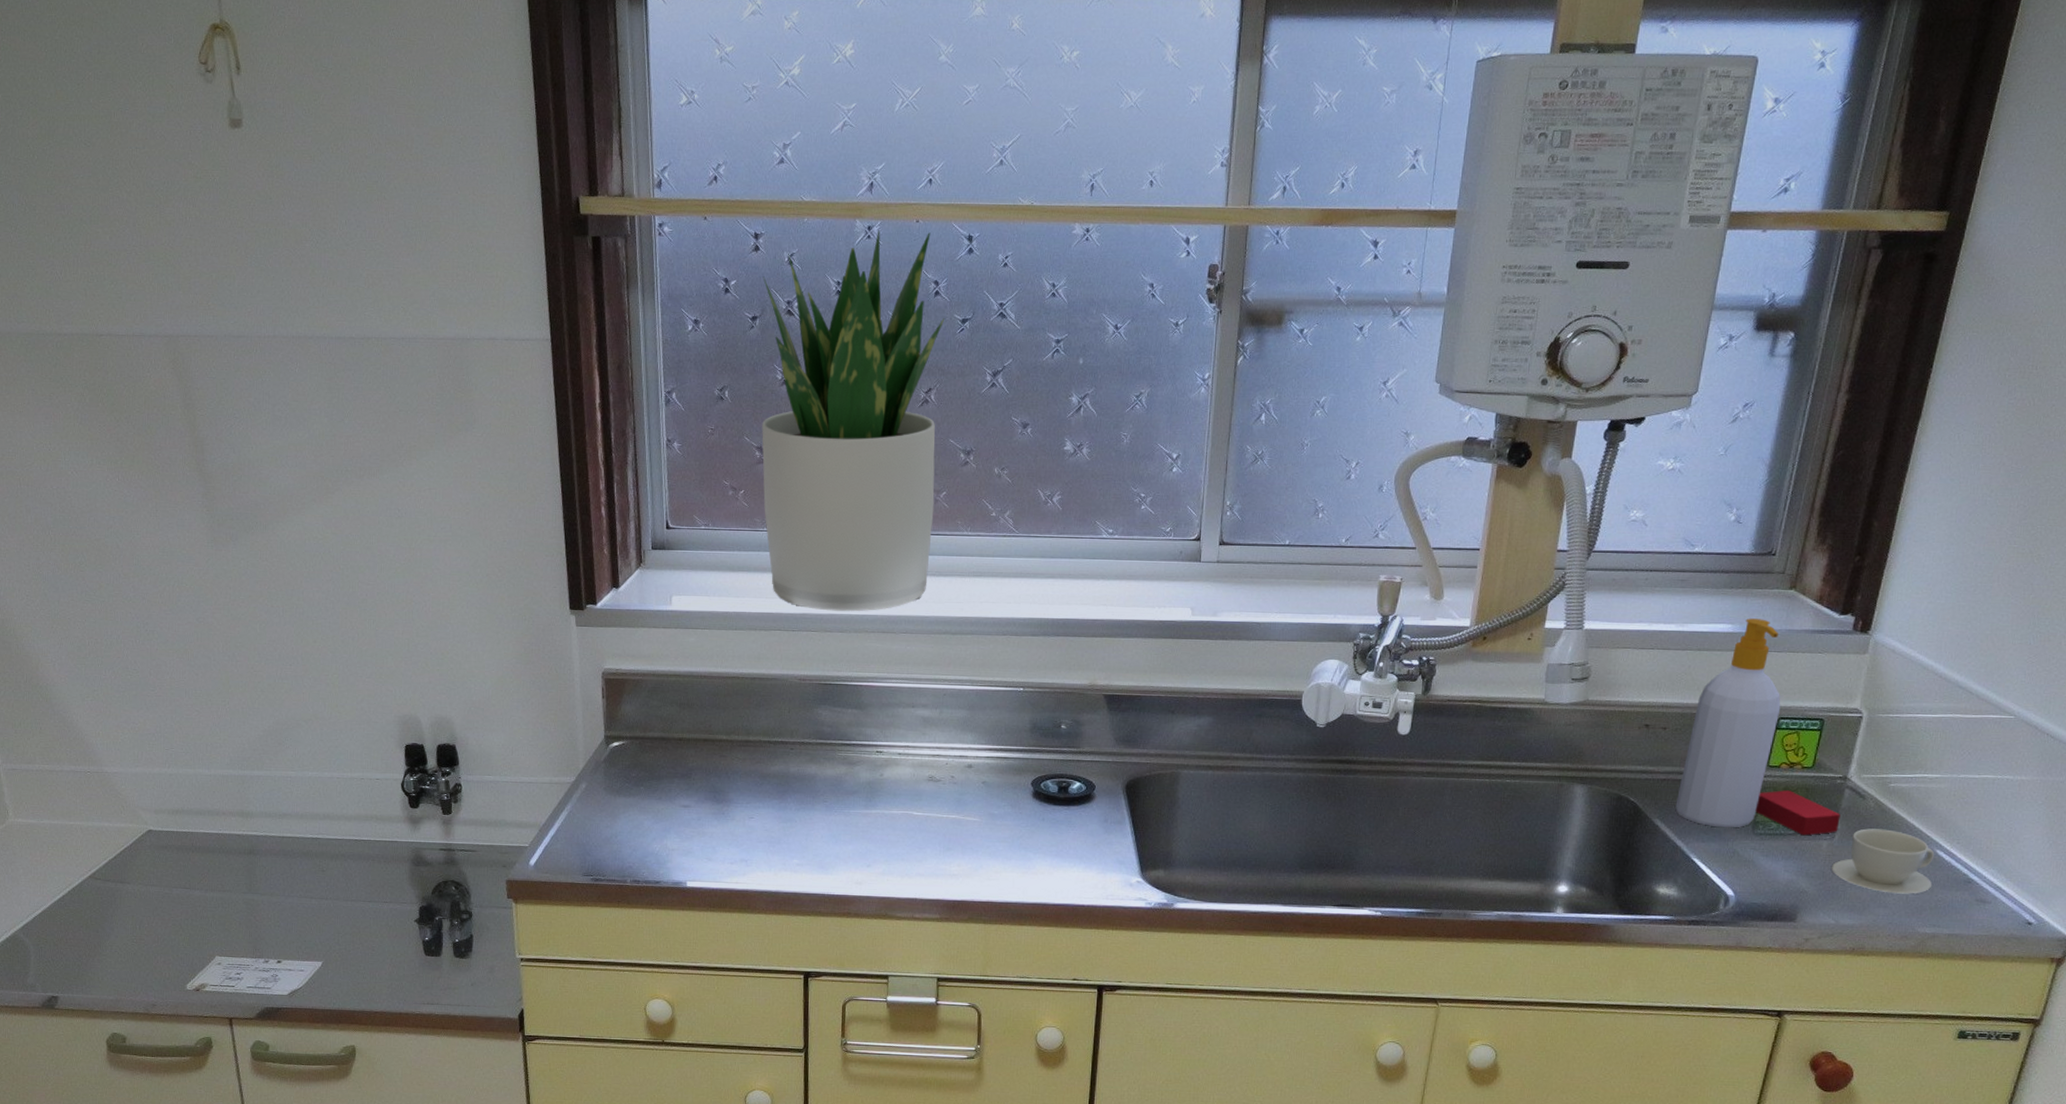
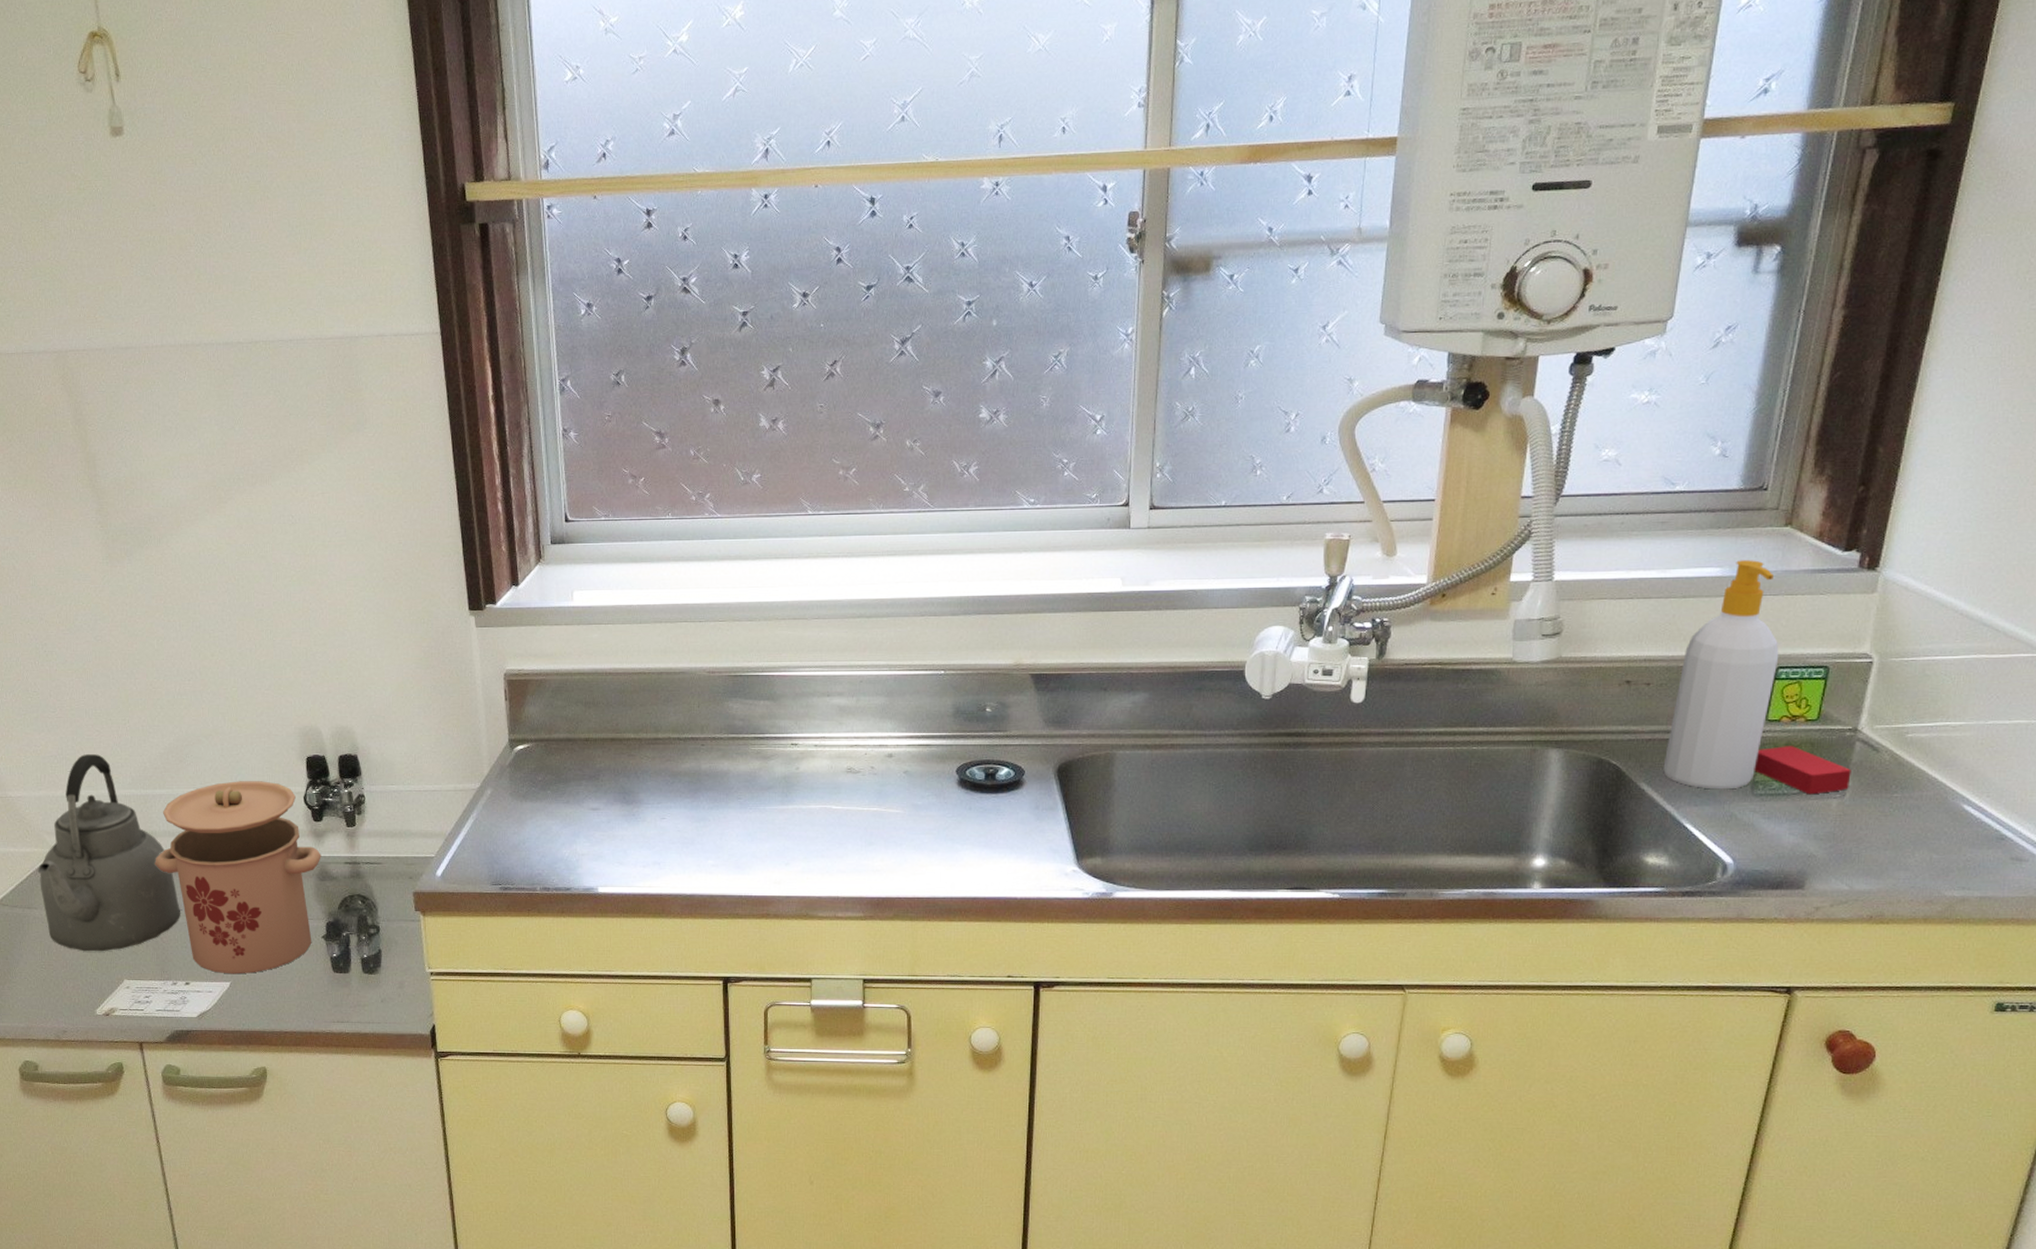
kettle: none [131,733,275,928] -> present [37,754,181,952]
cooking pot: none [250,765,417,955] -> present [155,781,321,974]
planter: present [762,230,945,612] -> none [656,197,849,599]
teacup: present [1831,828,1935,894] -> none [1842,784,1961,855]

